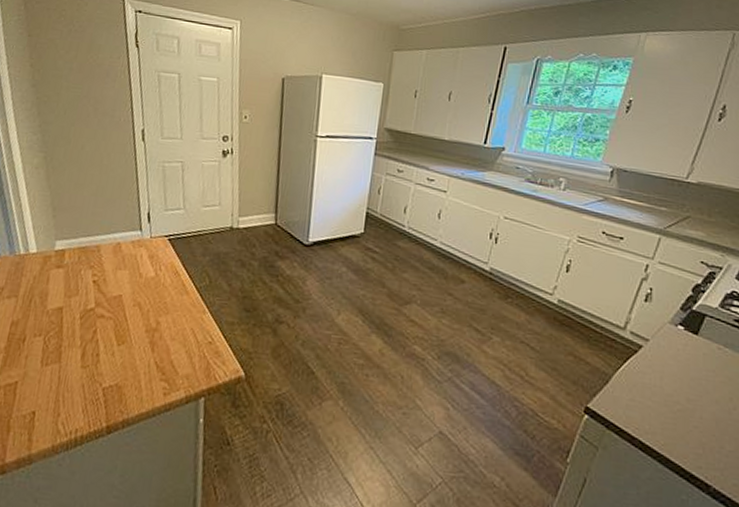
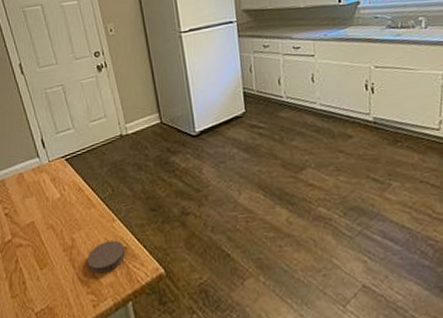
coaster: none [167,331,210,363] -> present [86,240,126,273]

